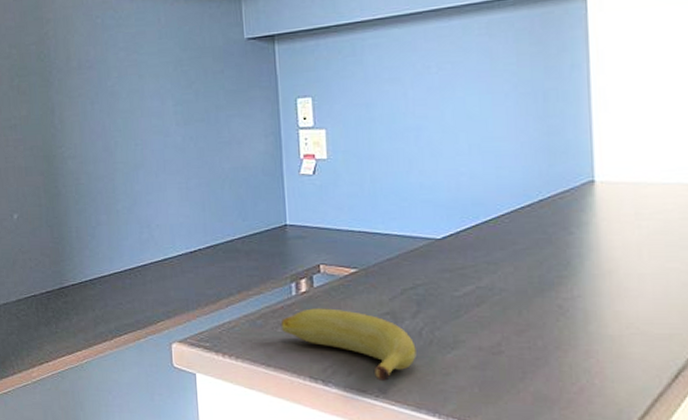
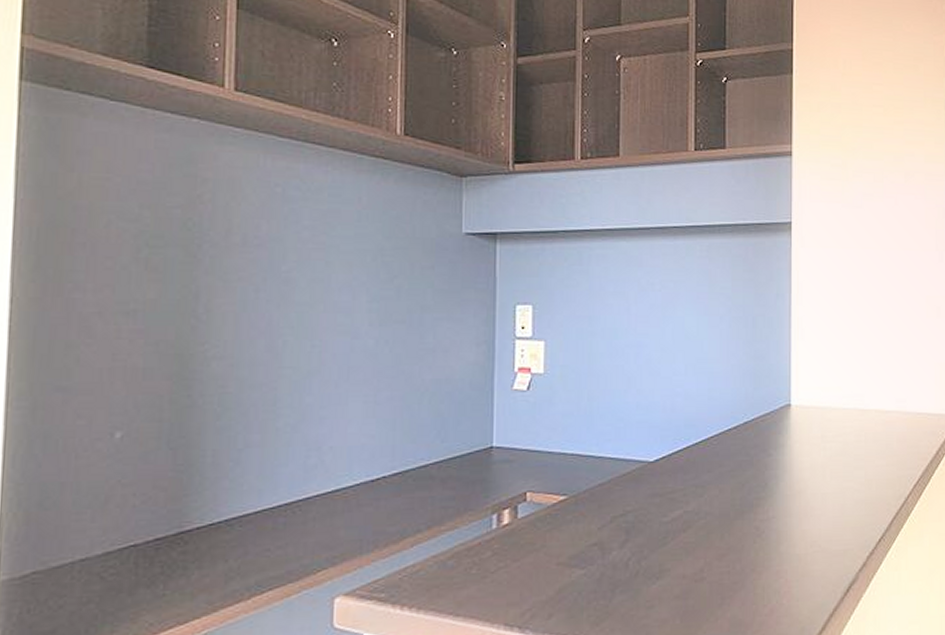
banana: present [280,308,416,381] -> none [476,542,622,621]

